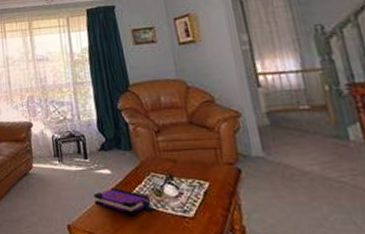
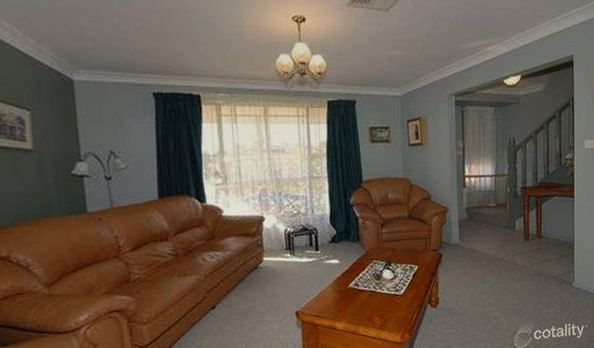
board game: present [94,188,154,216] -> none [322,275,373,298]

